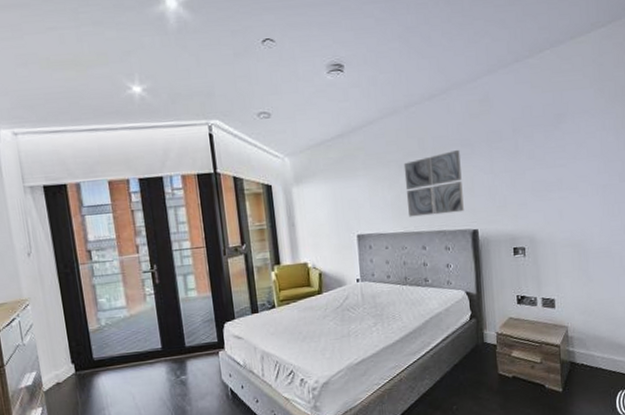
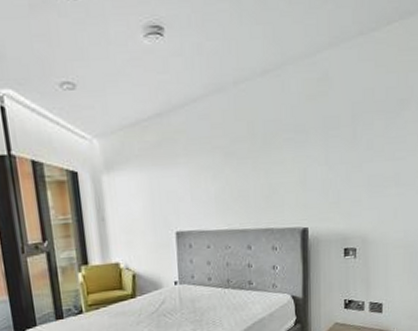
wall art: present [403,149,464,217] -> none [230,136,294,213]

